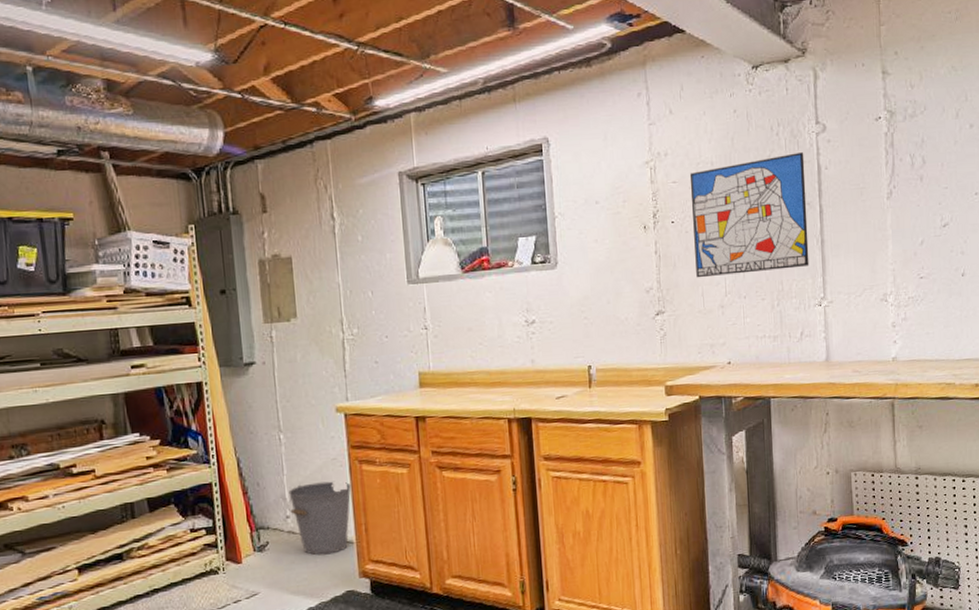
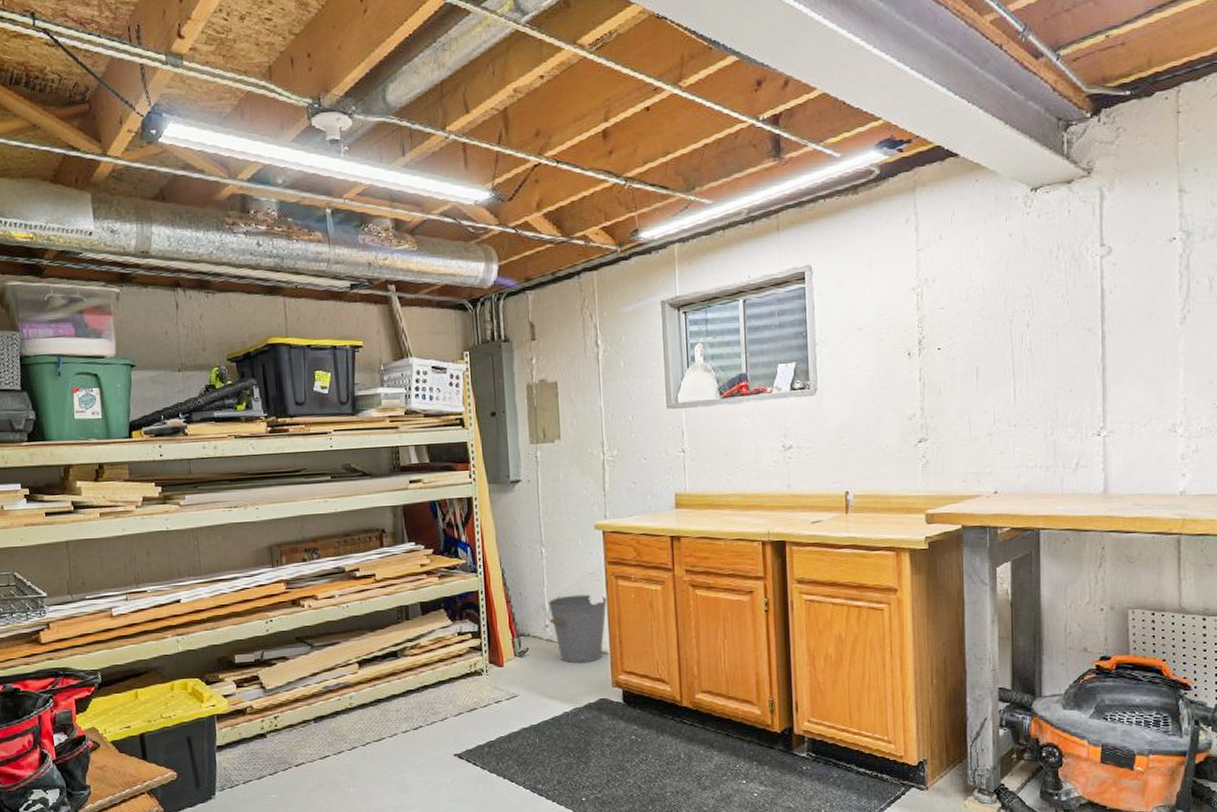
wall art: present [689,152,810,278] -> none [959,276,1088,406]

